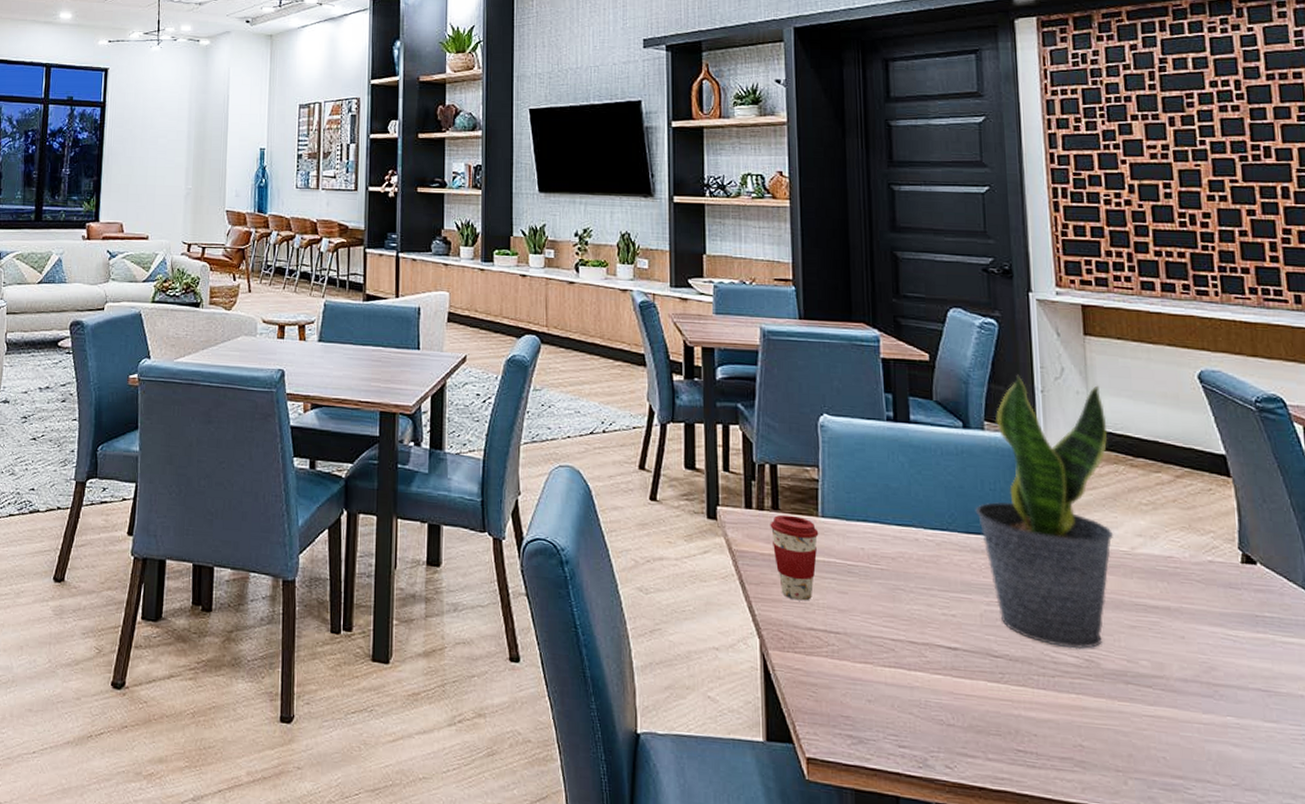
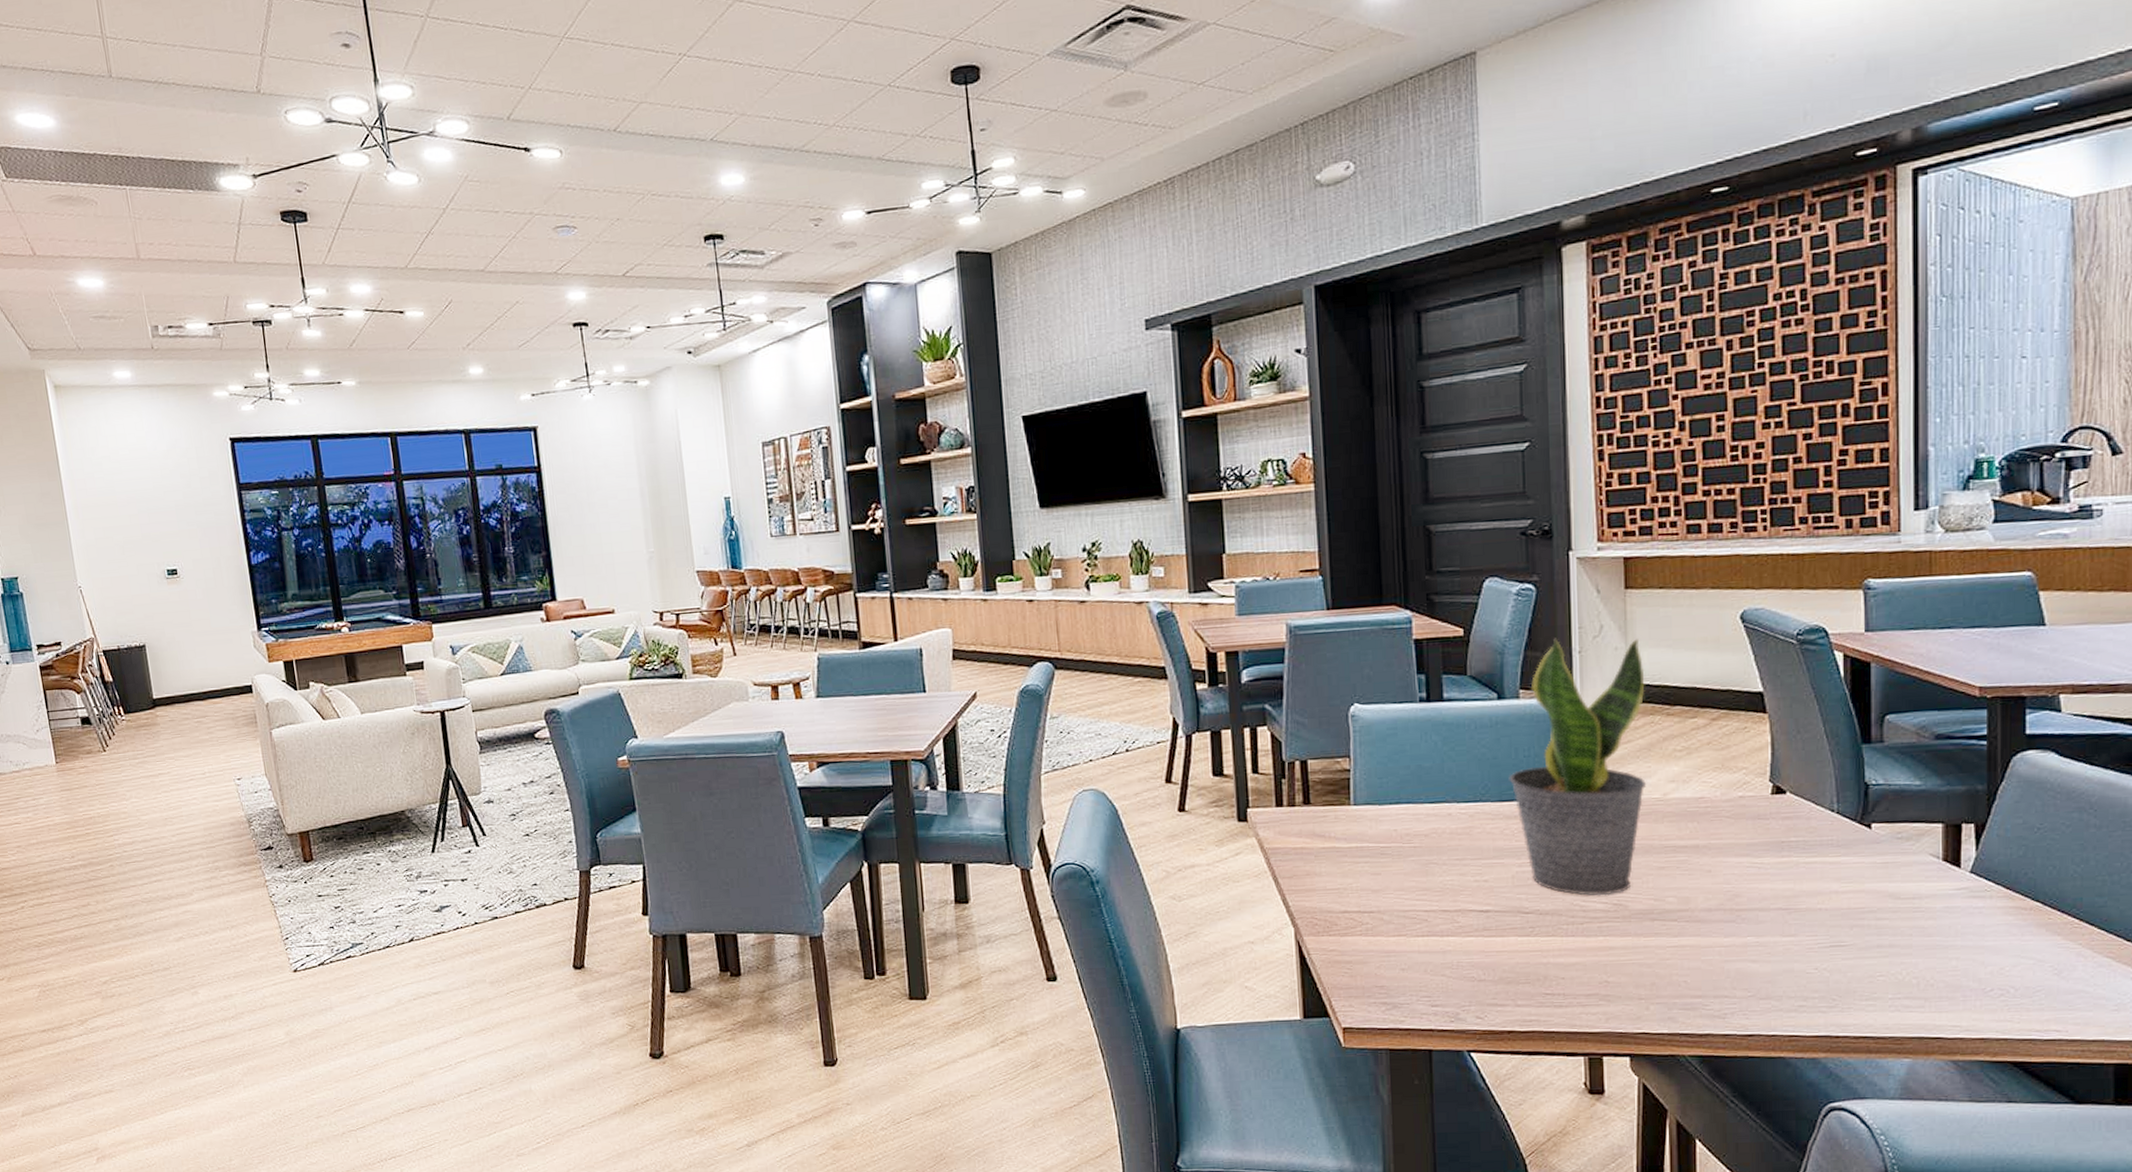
coffee cup: present [770,514,819,601] -> none [1301,807,1351,888]

